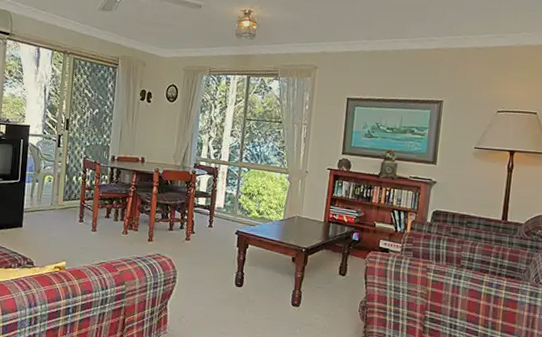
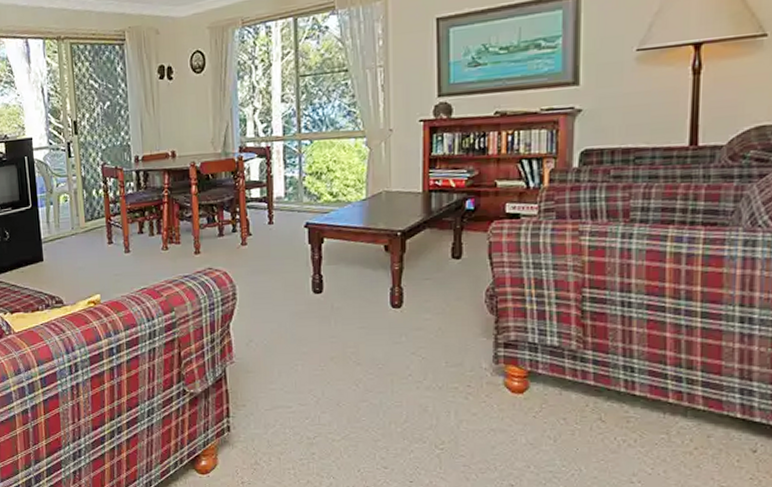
clock: present [376,149,399,181] -> none [490,76,525,121]

